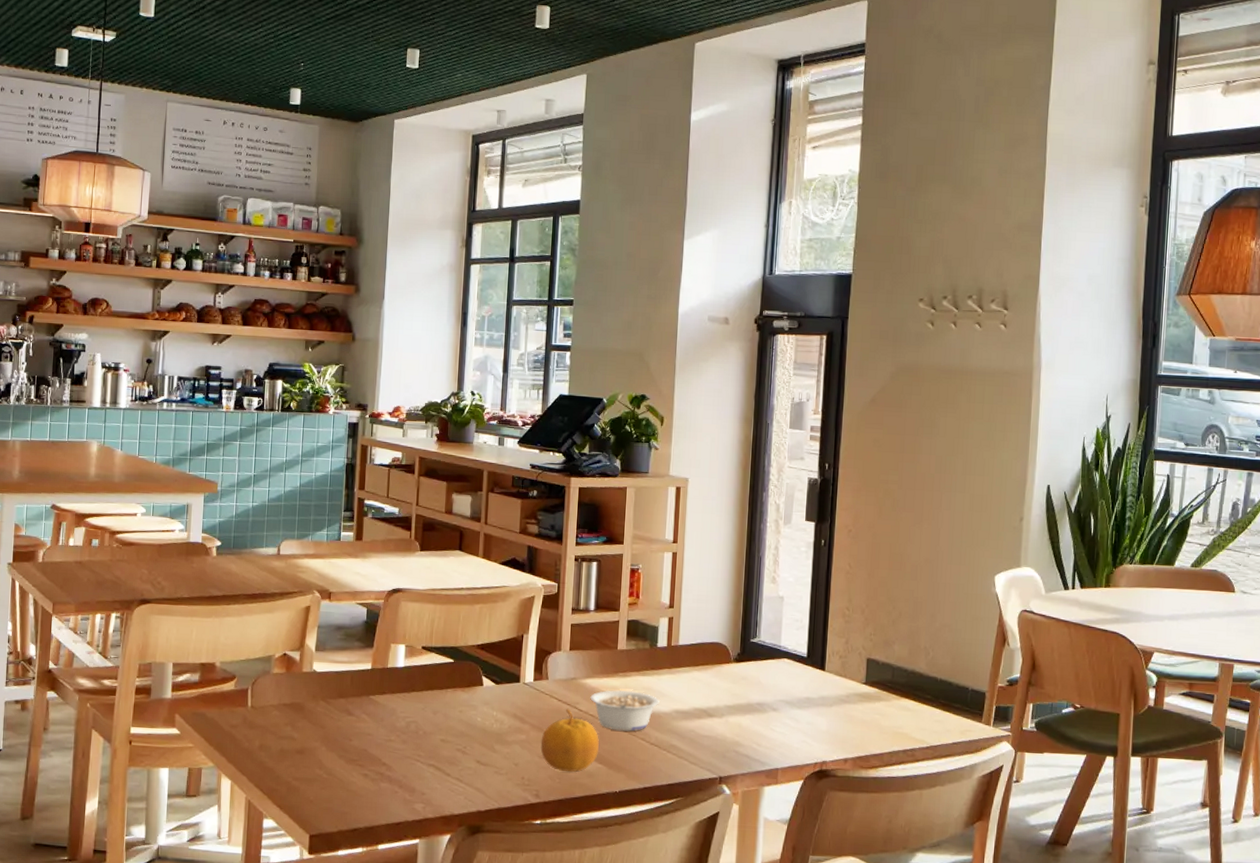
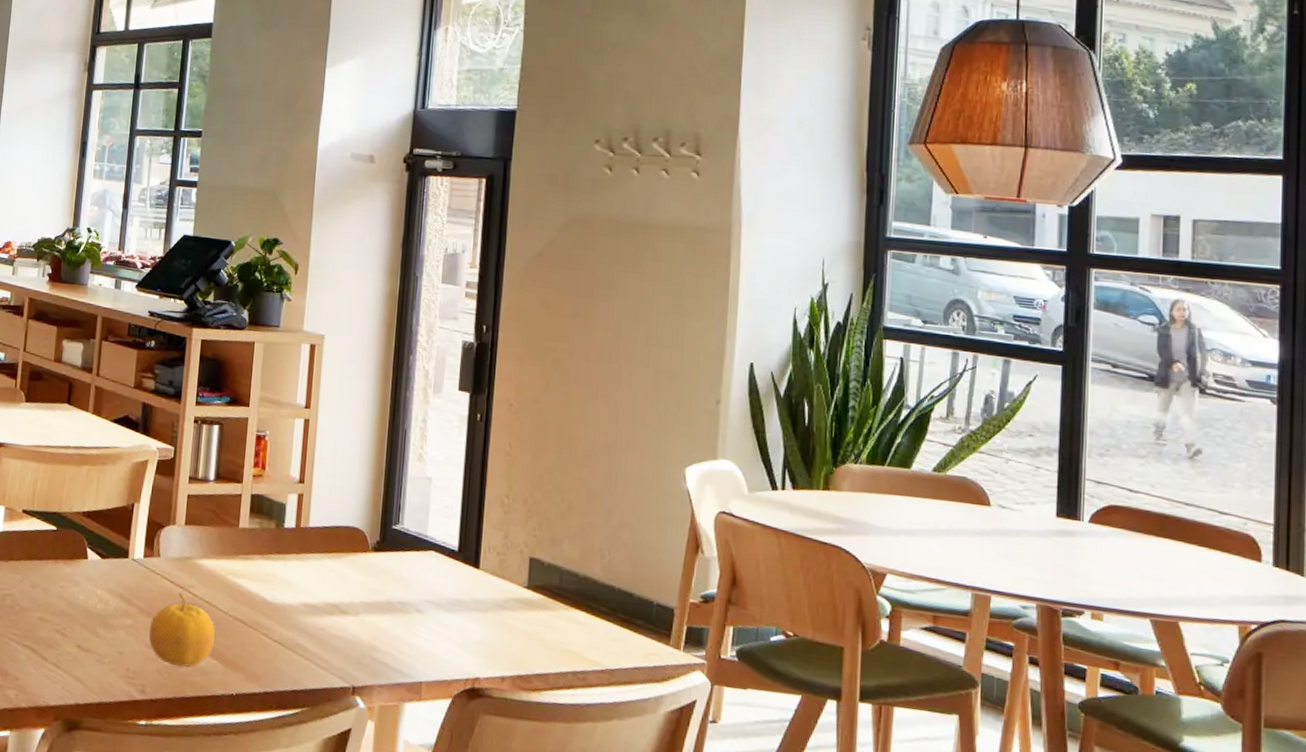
legume: present [590,690,659,732] -> none [206,573,285,625]

